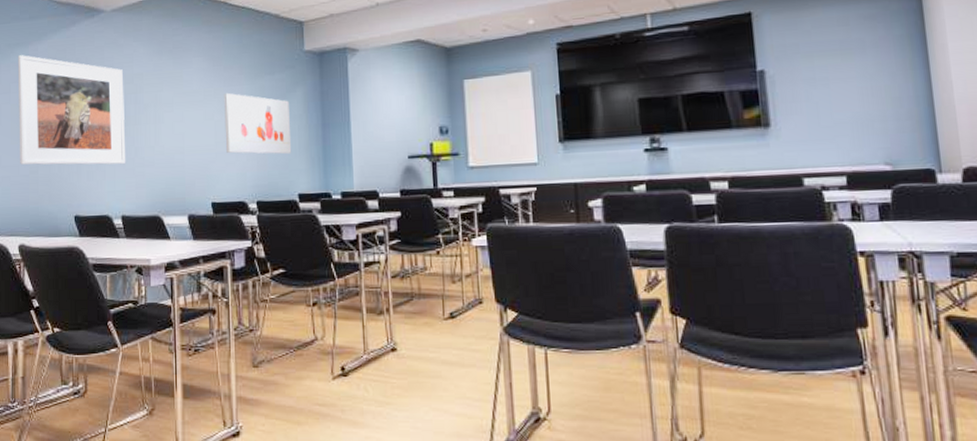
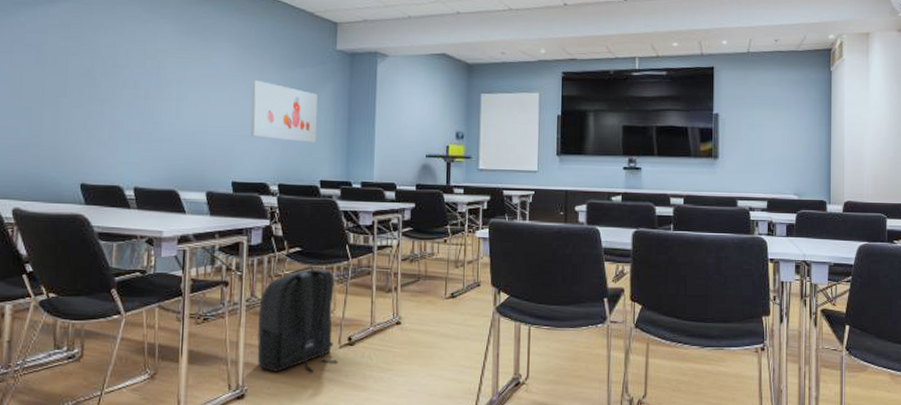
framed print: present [17,55,126,165] -> none [19,15,146,138]
backpack: none [247,288,332,407] -> present [257,266,338,372]

